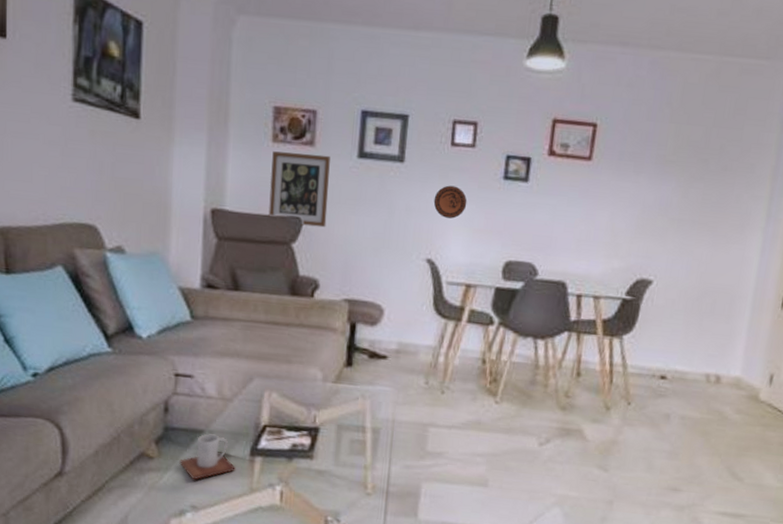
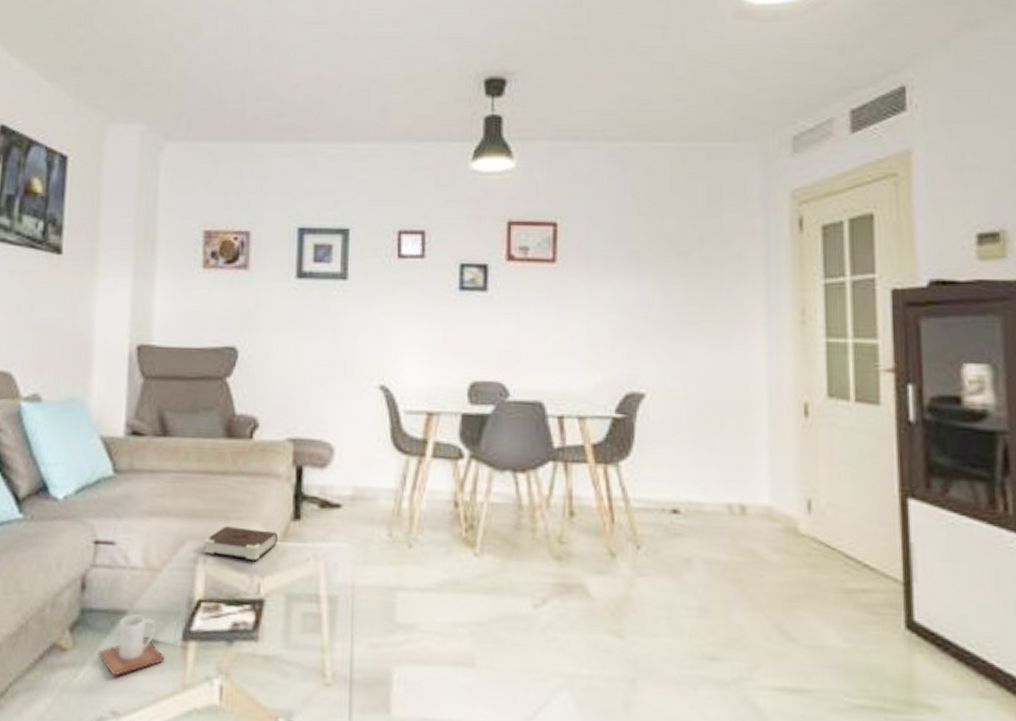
wall art: present [268,151,330,228] -> none [200,277,266,358]
book: none [269,368,333,397] -> present [203,526,279,560]
decorative plate: present [433,185,467,219] -> none [383,301,421,338]

